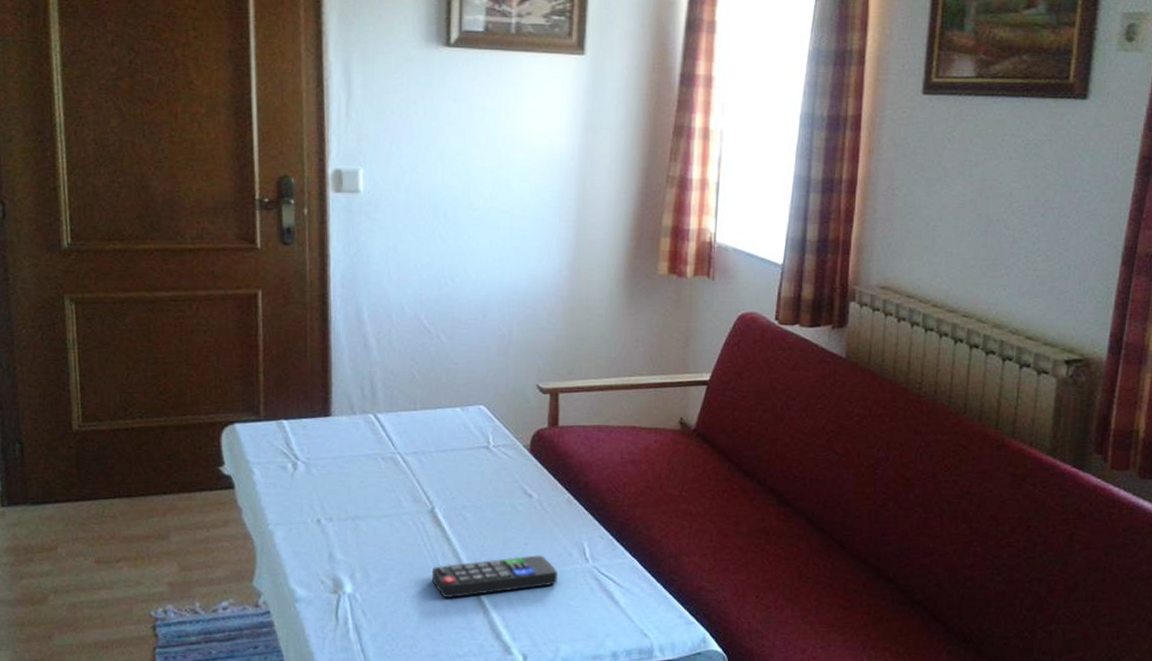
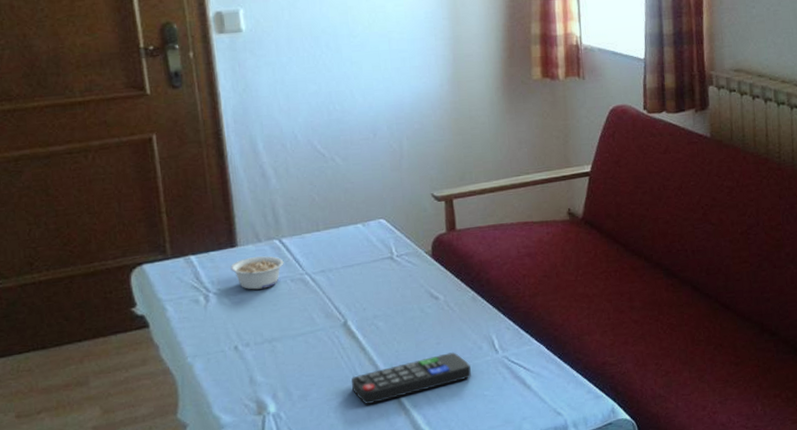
legume: none [322,429,377,464] -> present [230,256,284,290]

